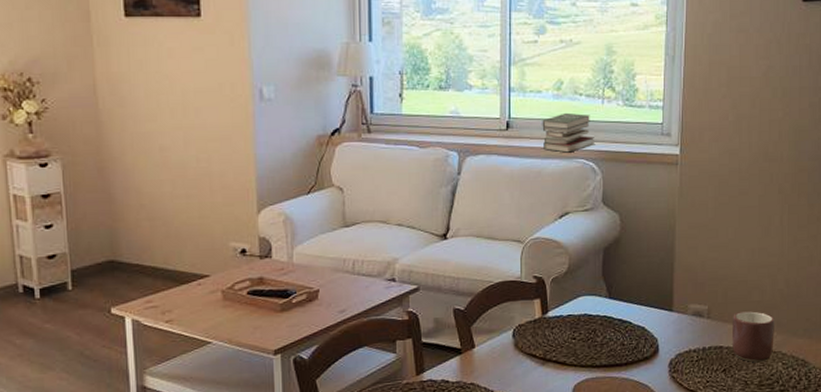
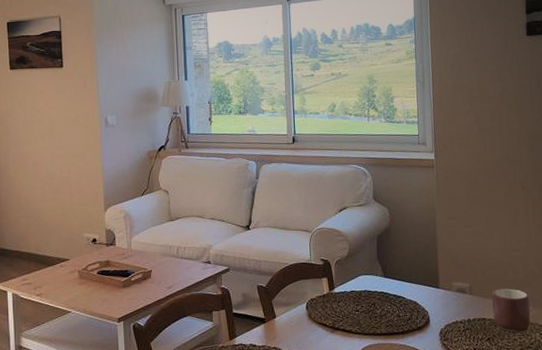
books: present [542,112,594,153] -> none [320,128,364,160]

